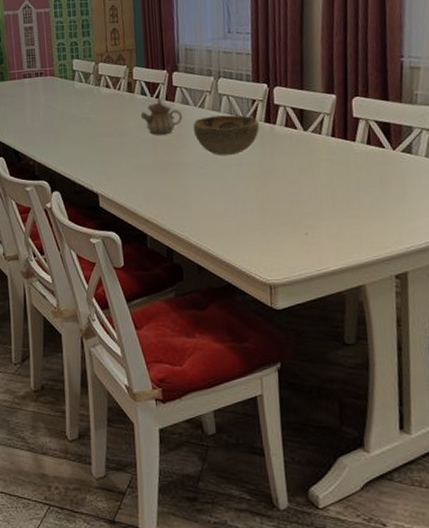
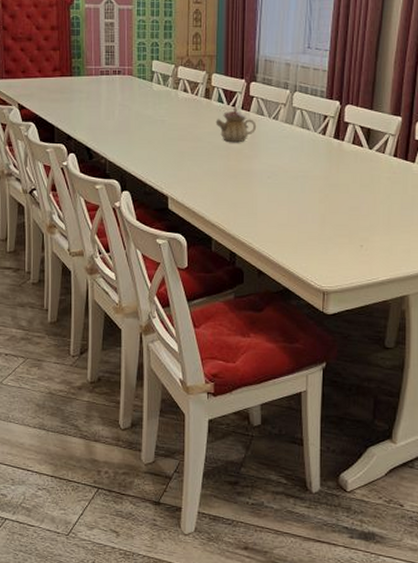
decorative bowl: present [193,115,259,156] -> none [266,128,328,168]

